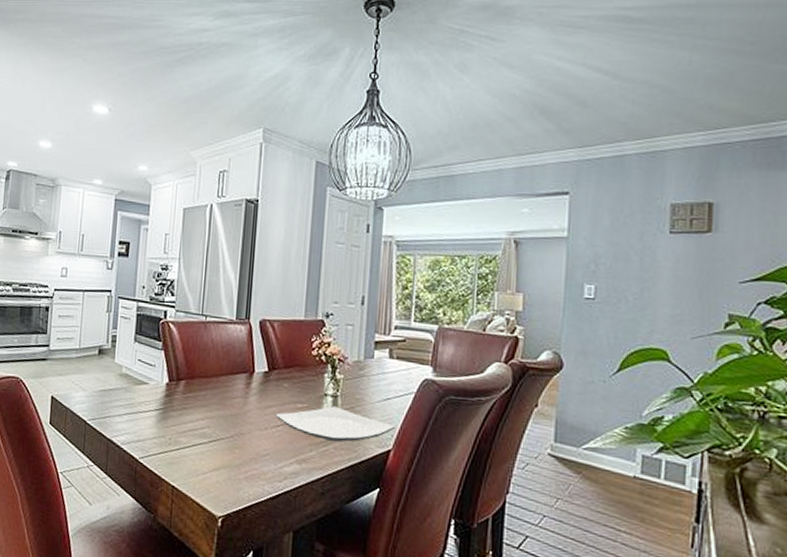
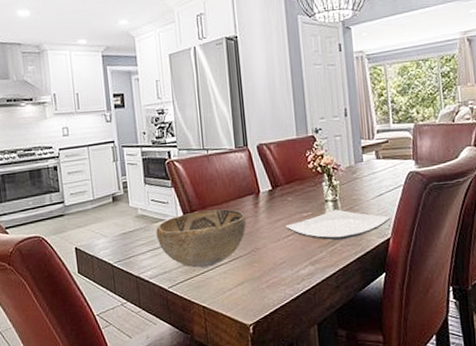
decorative bowl: none [137,381,234,444] -> present [156,209,246,268]

